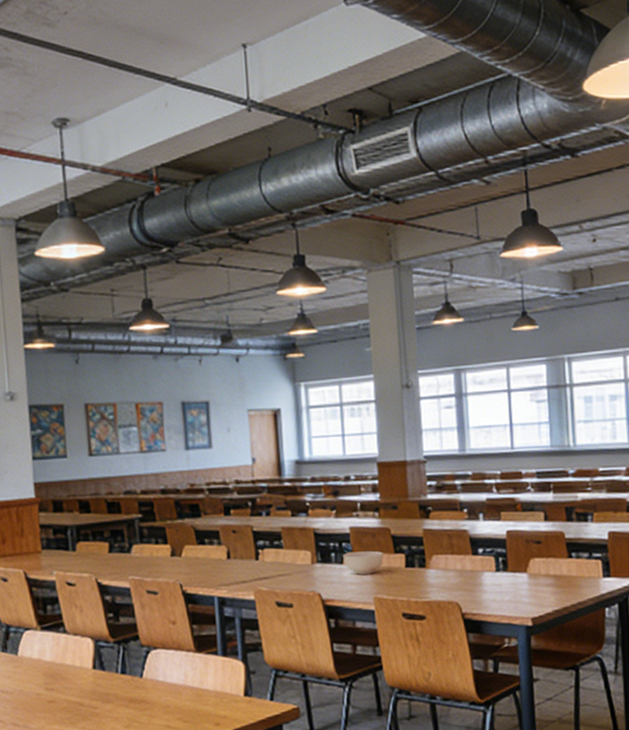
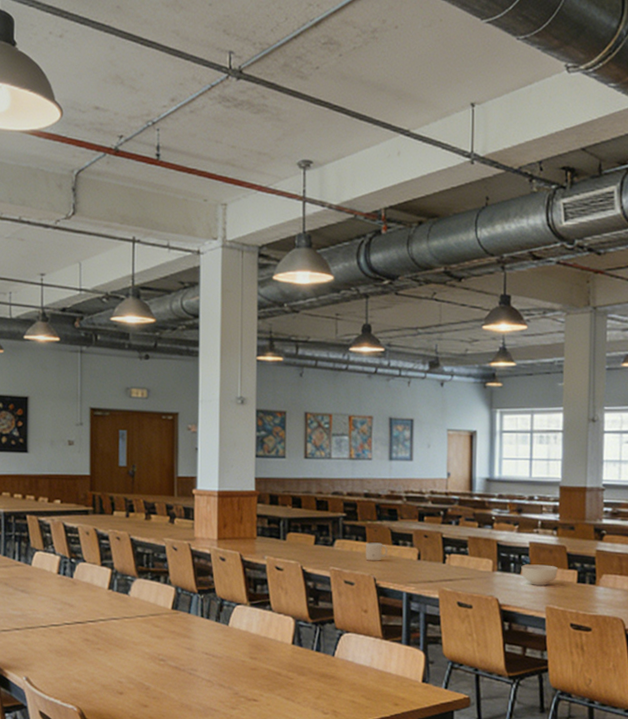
mug: none [166,543,193,565] -> present [365,542,388,561]

